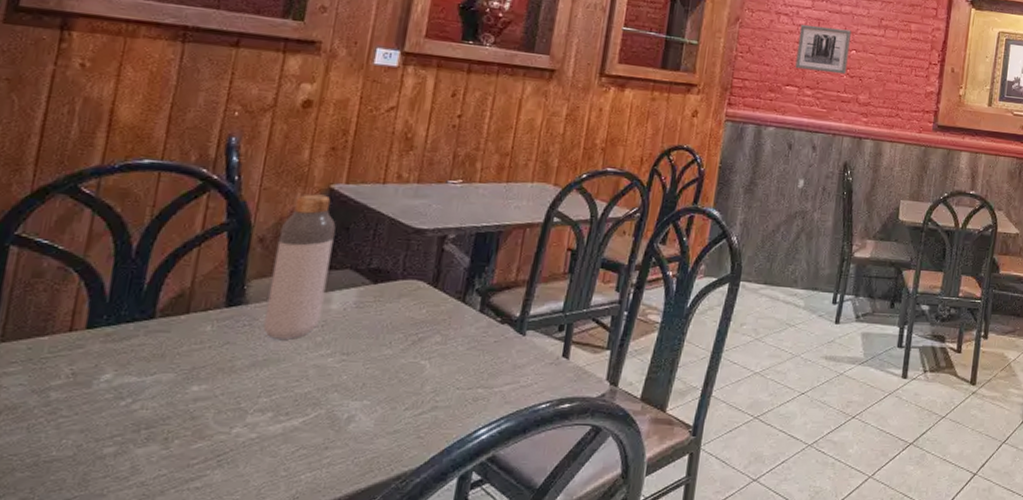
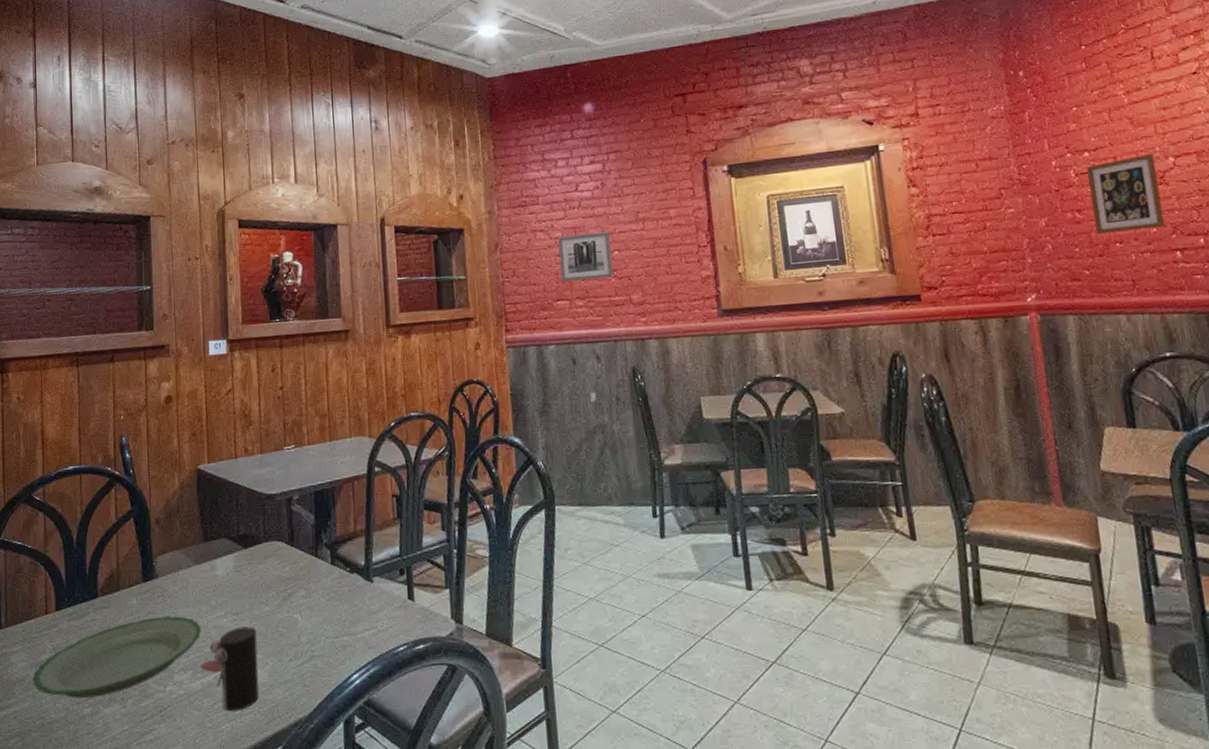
plate: none [30,348,297,435] -> present [32,616,202,698]
bottle: present [263,194,336,340] -> none [169,475,211,606]
cup: none [284,368,370,460] -> present [199,626,260,712]

